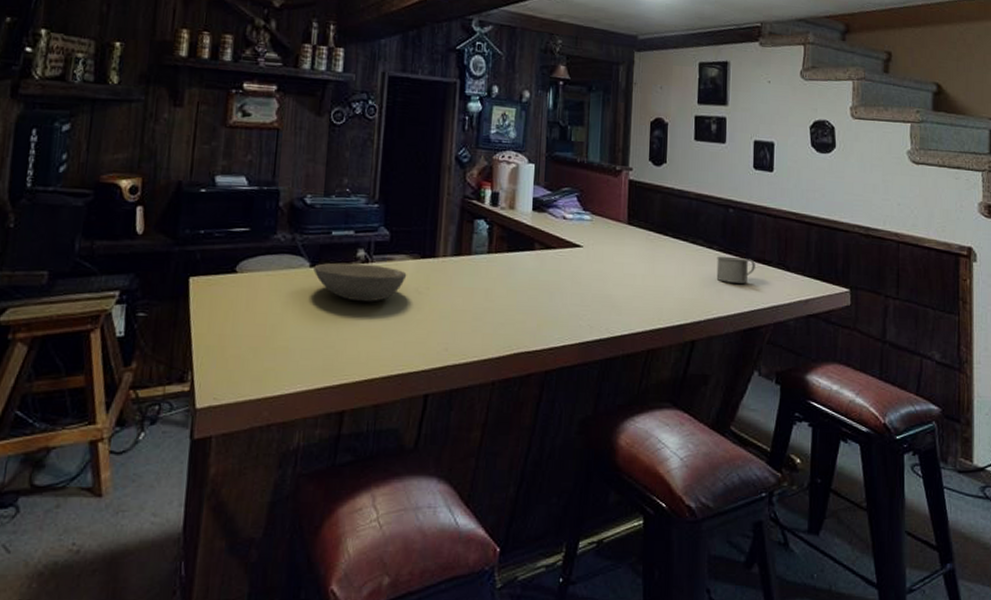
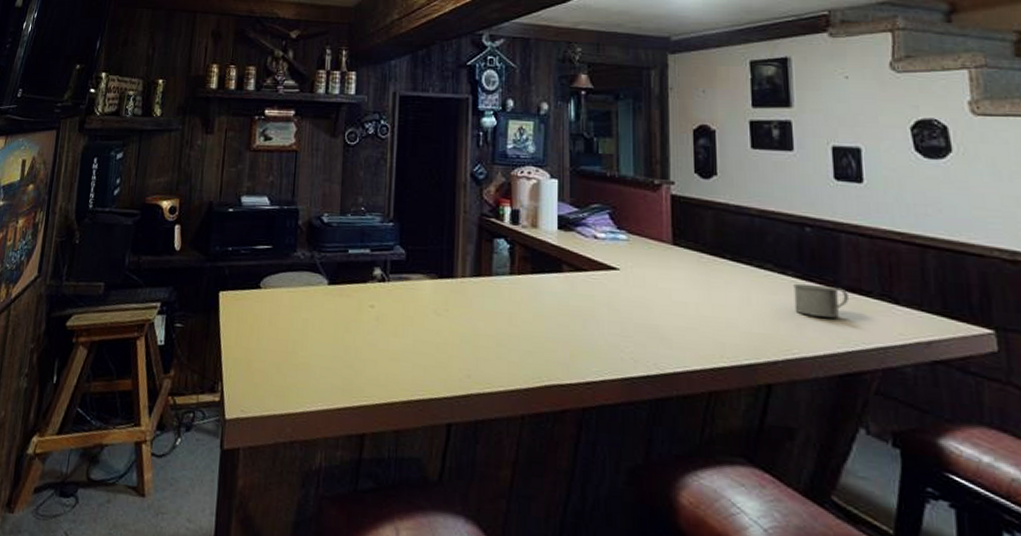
bowl: present [313,262,407,302] -> none [332,280,424,323]

